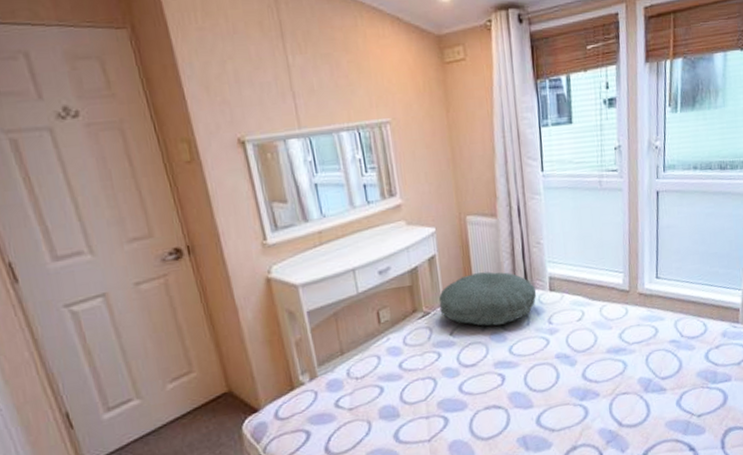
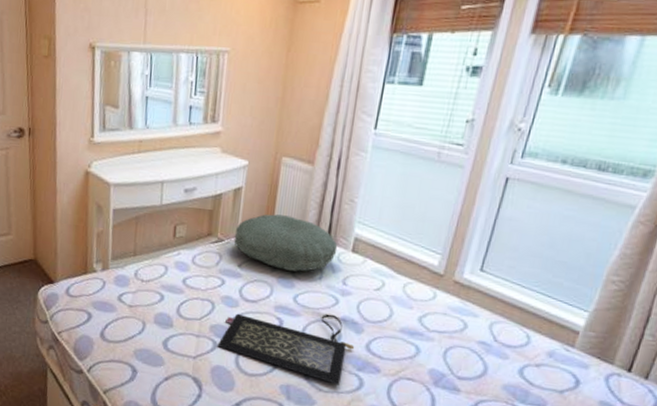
clutch bag: none [448,355,573,422] -> present [217,313,355,386]

